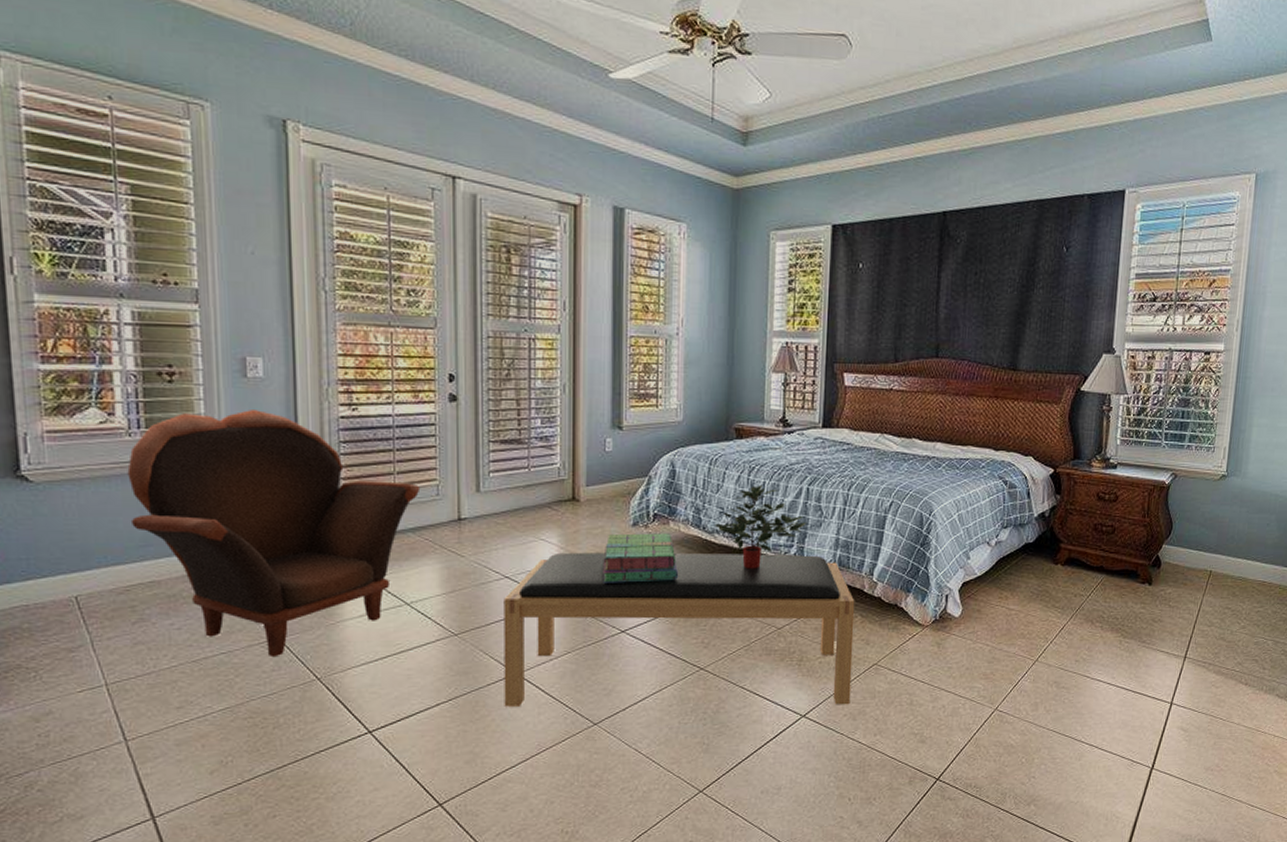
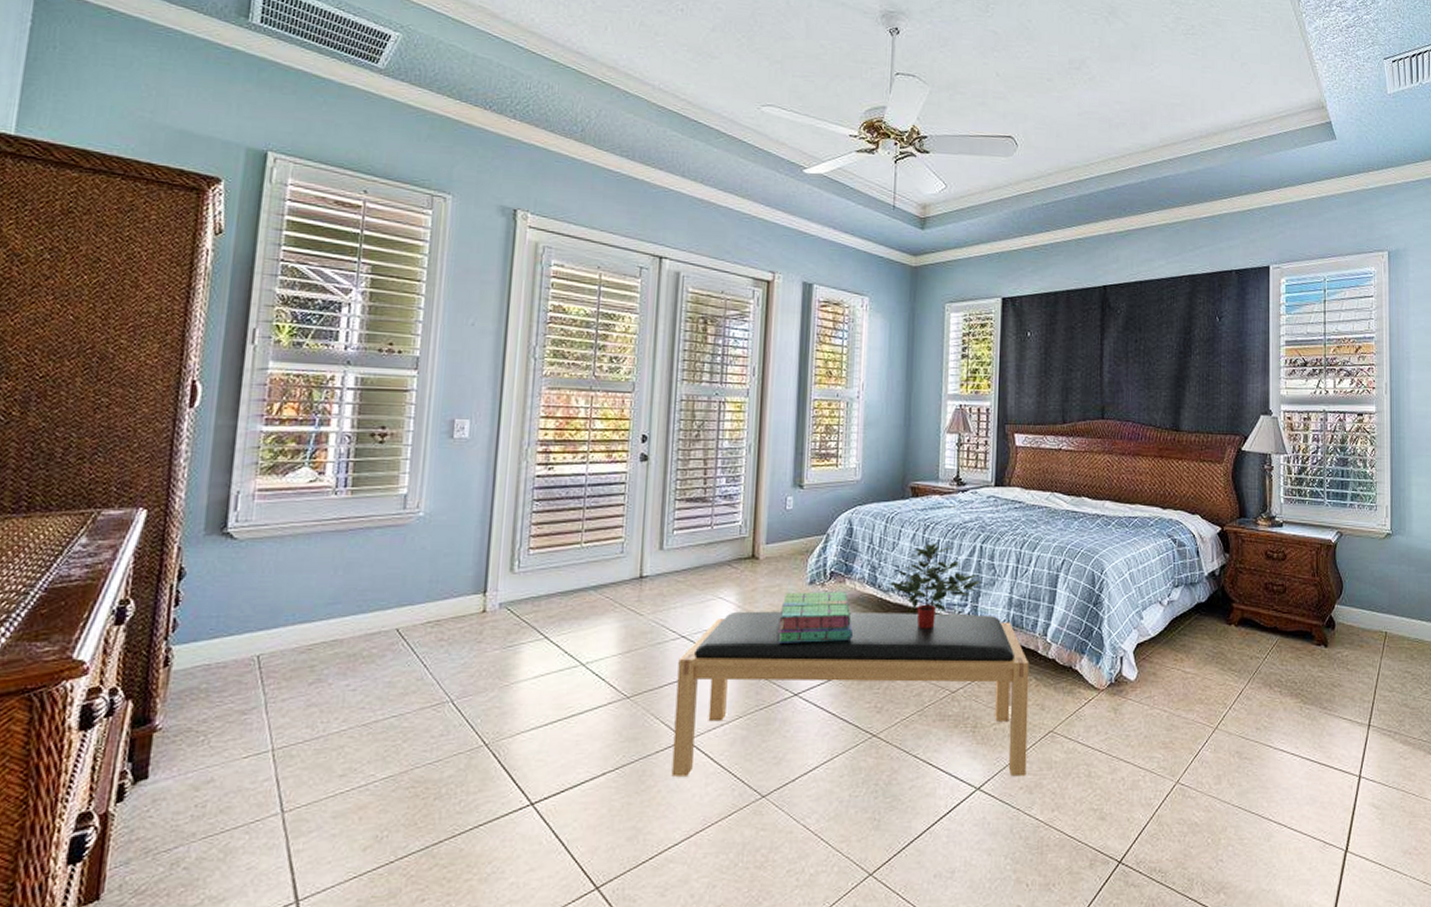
armchair: present [127,410,421,658] -> none [323,469,606,721]

